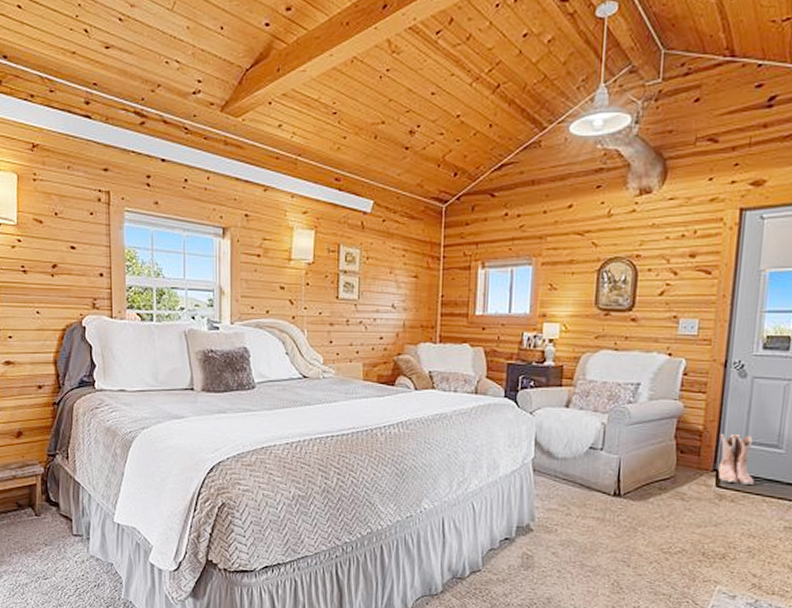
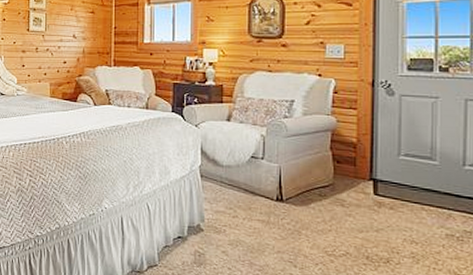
boots: present [718,434,754,484] -> none [373,146,411,193]

